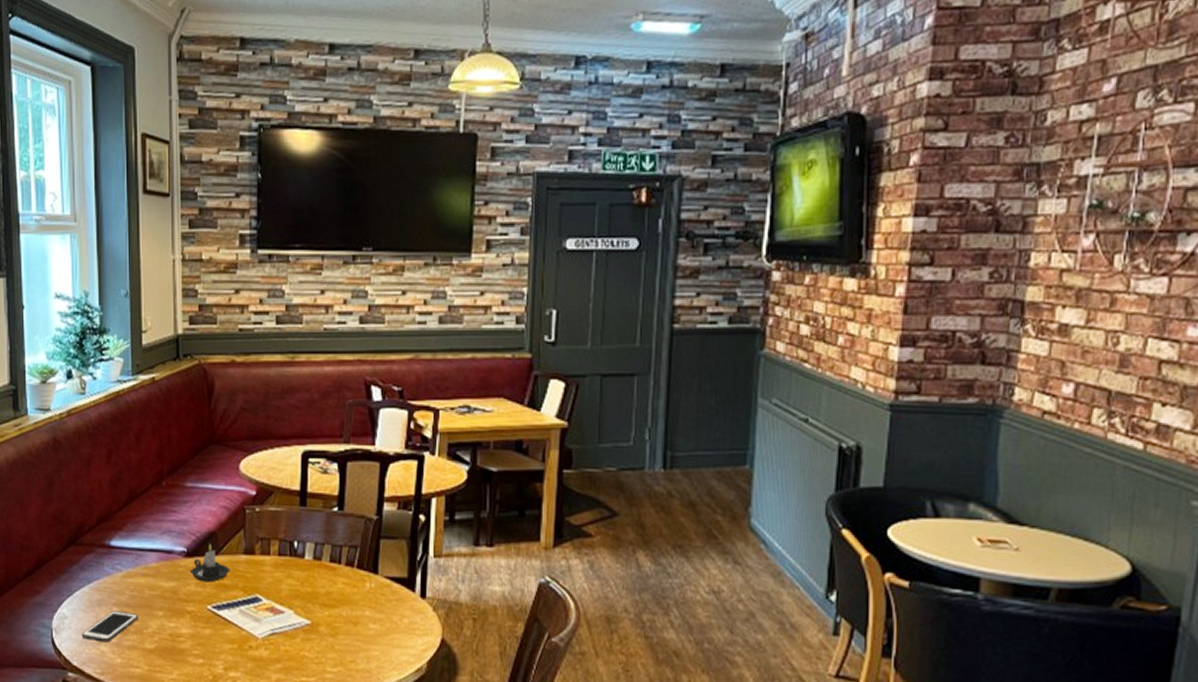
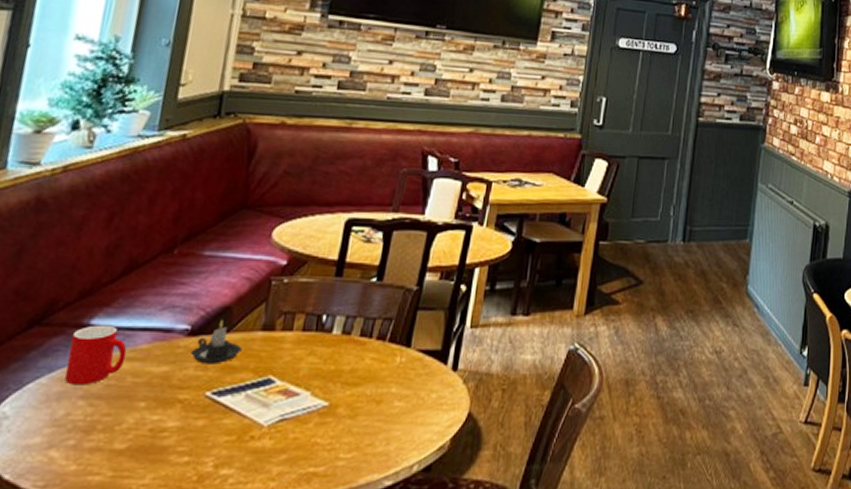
cell phone: present [81,611,138,643] -> none [24,405,112,446]
cup: none [99,545,141,595] -> present [64,325,127,385]

